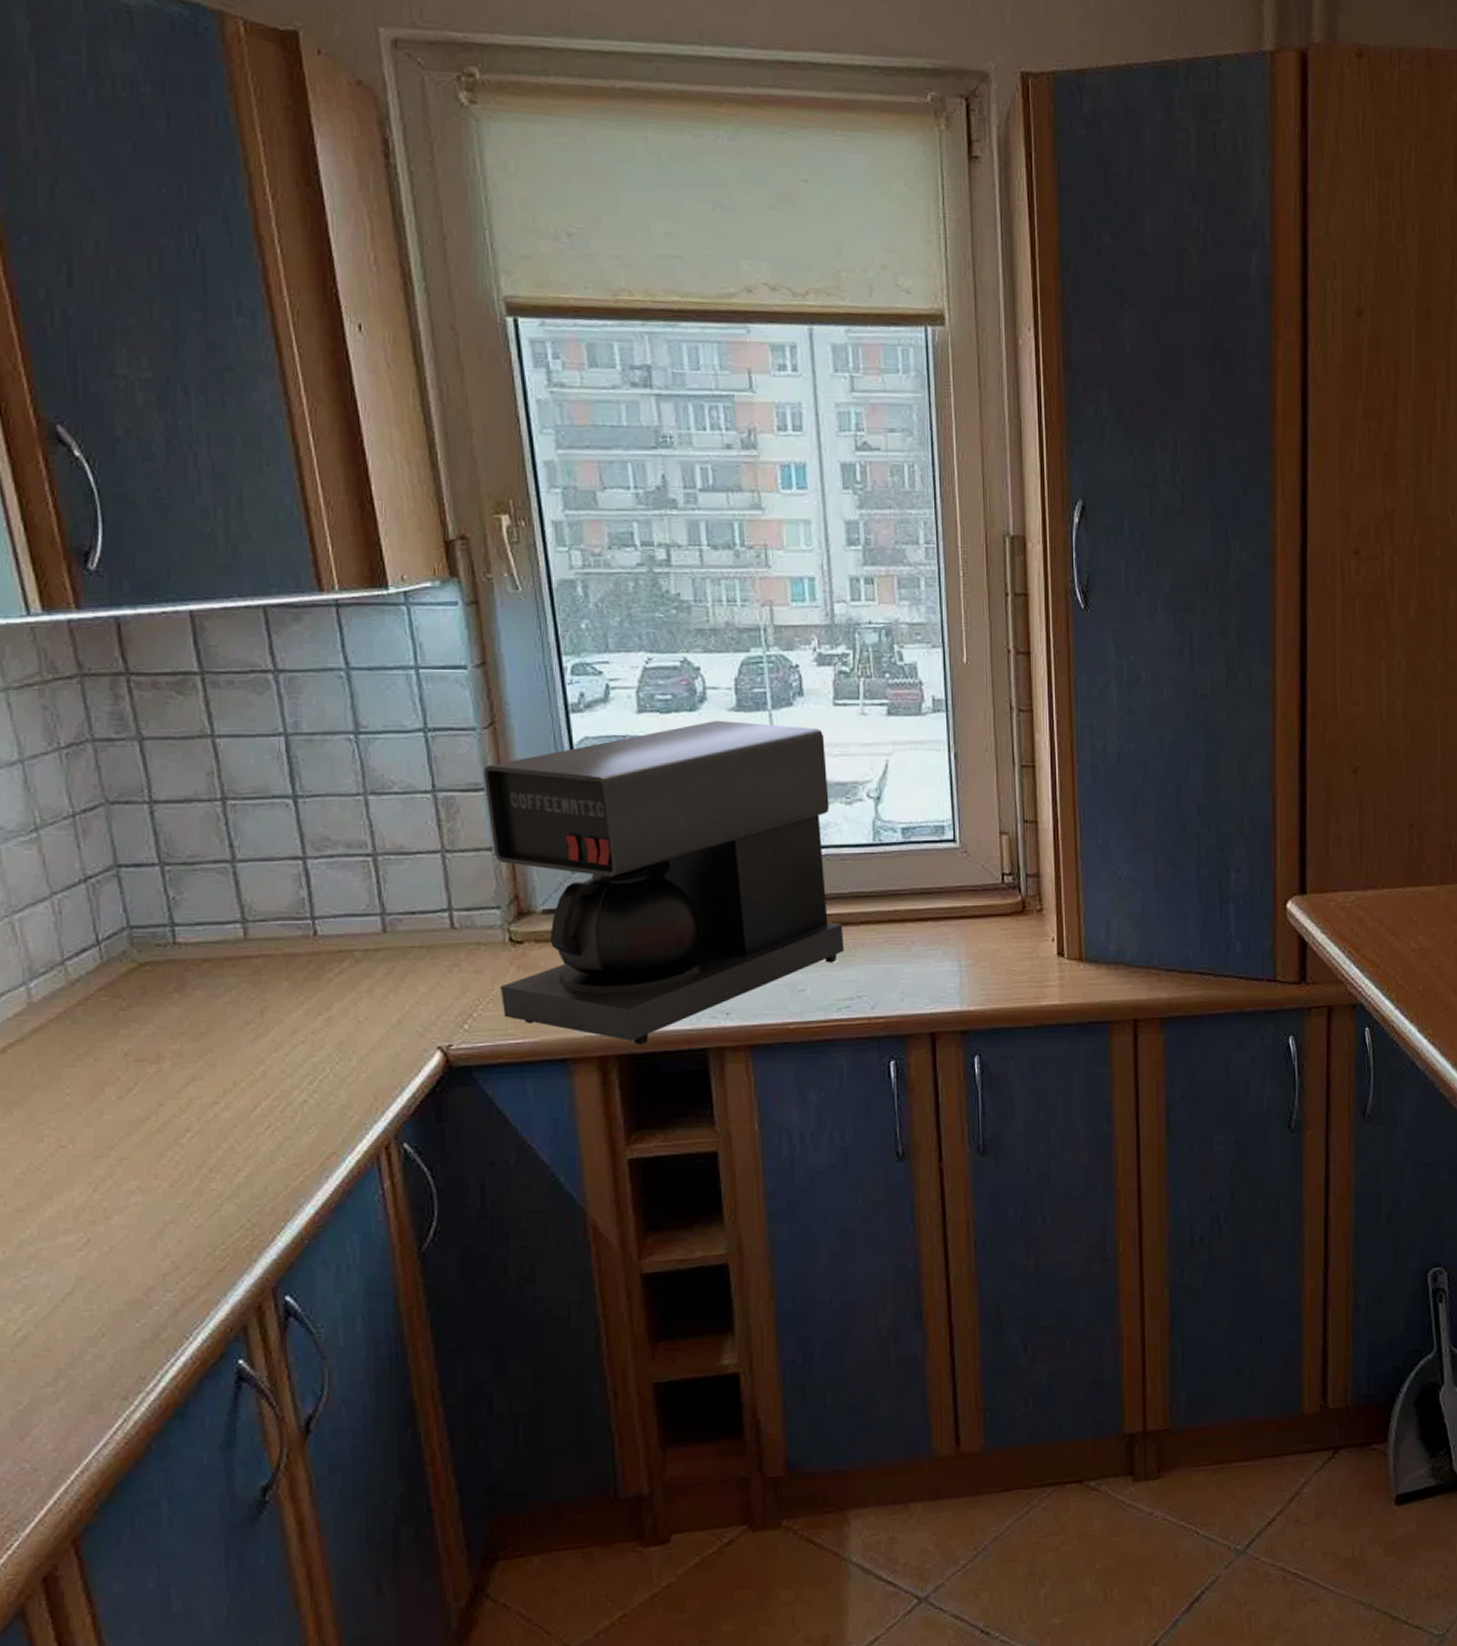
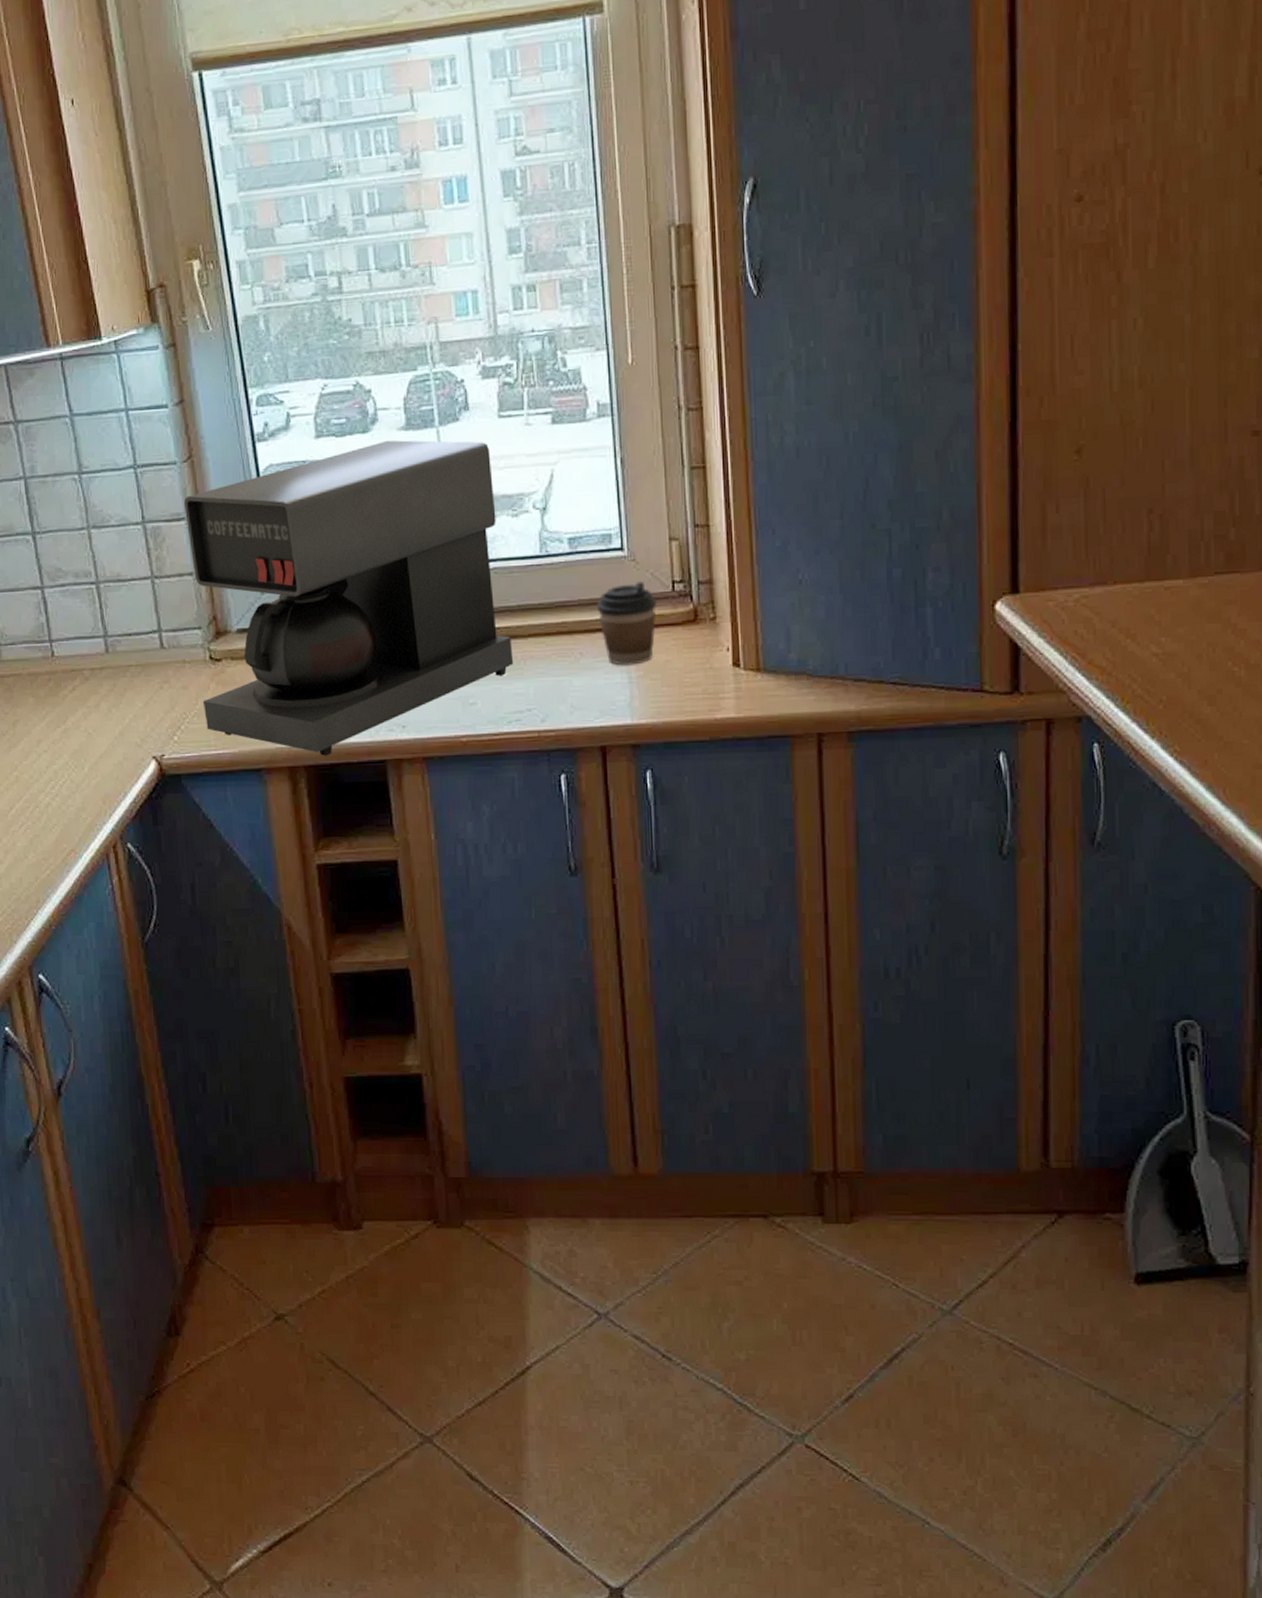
coffee cup: none [928,873,987,954] -> present [596,581,657,666]

